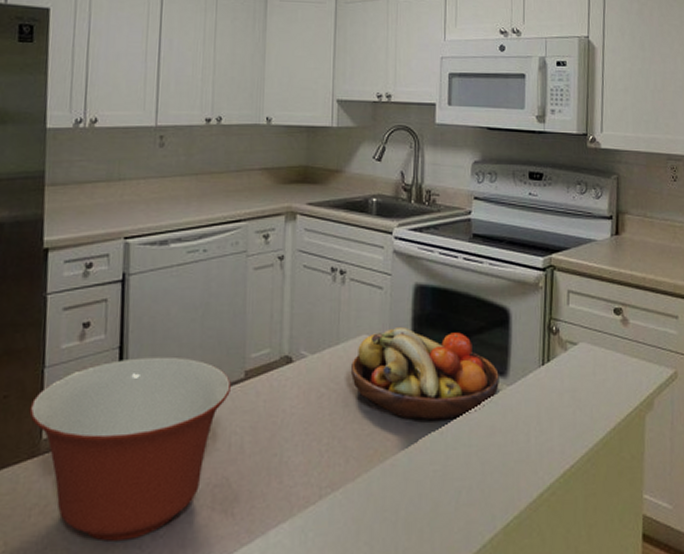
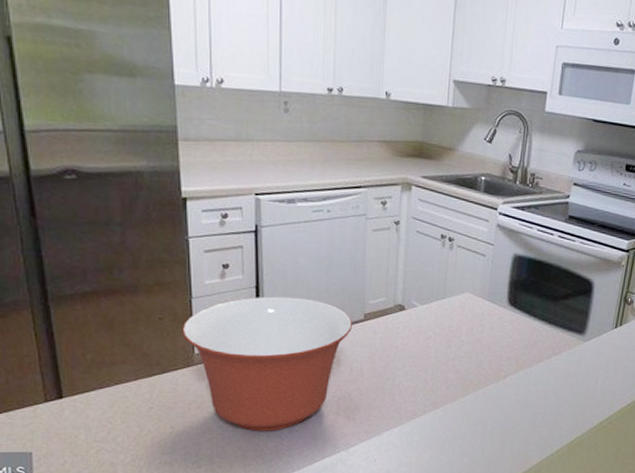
fruit bowl: present [351,326,499,420] -> none [454,288,578,364]

